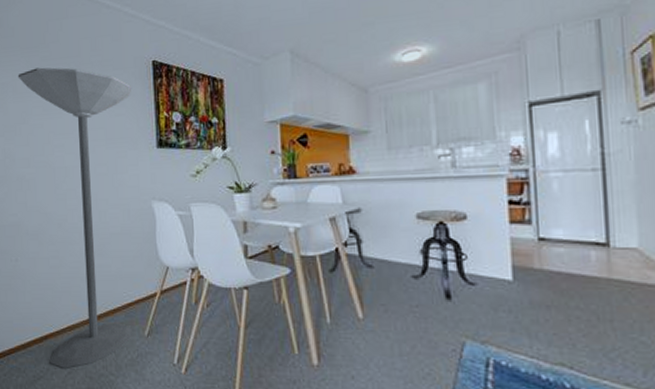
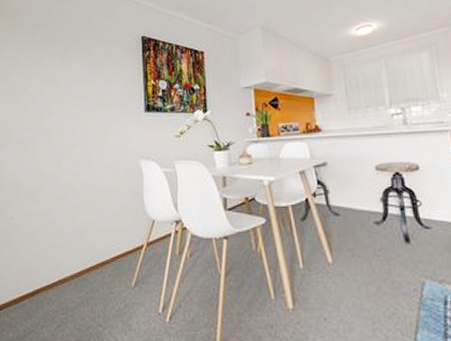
floor lamp: present [17,67,132,368] -> none [21,43,124,321]

